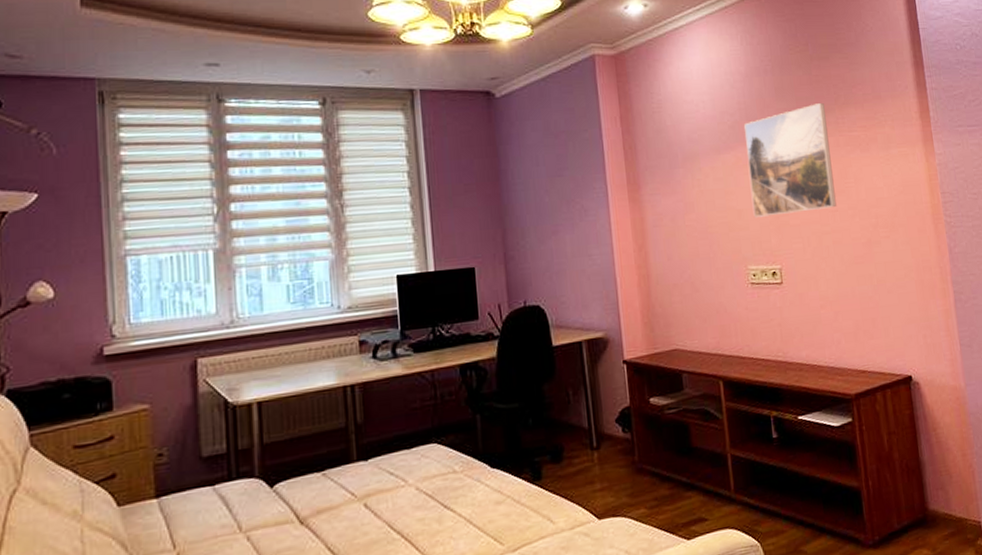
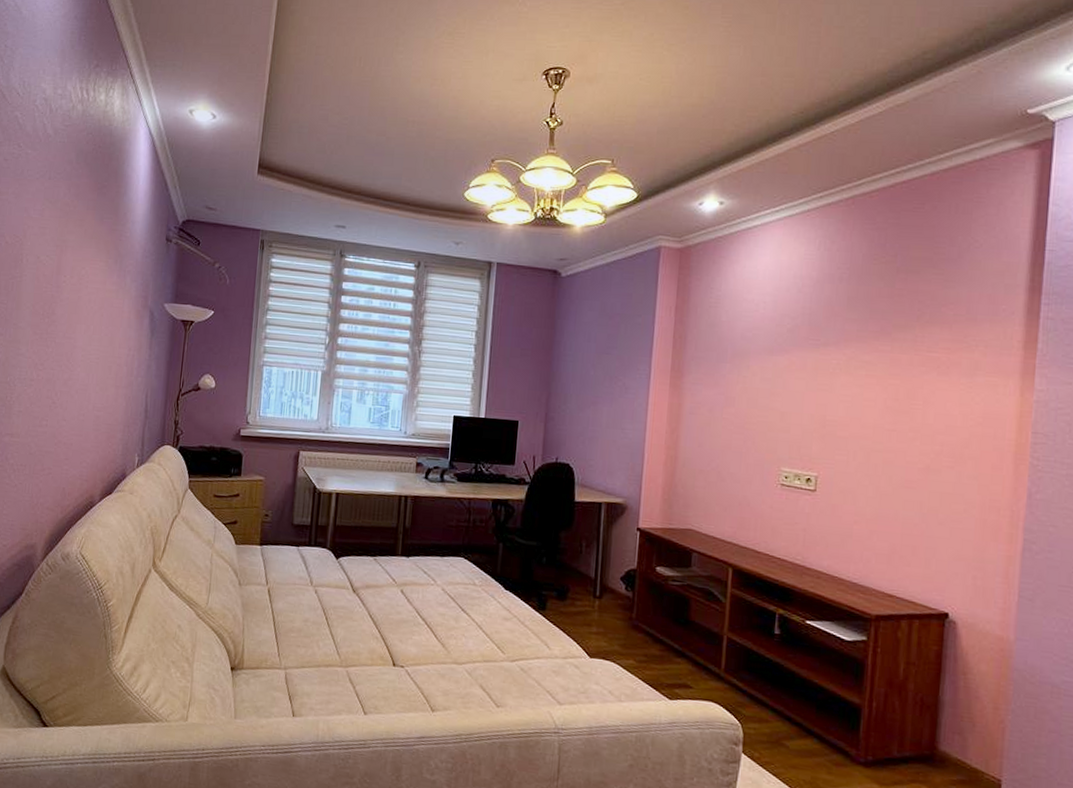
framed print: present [744,102,837,217] -> none [797,317,903,427]

